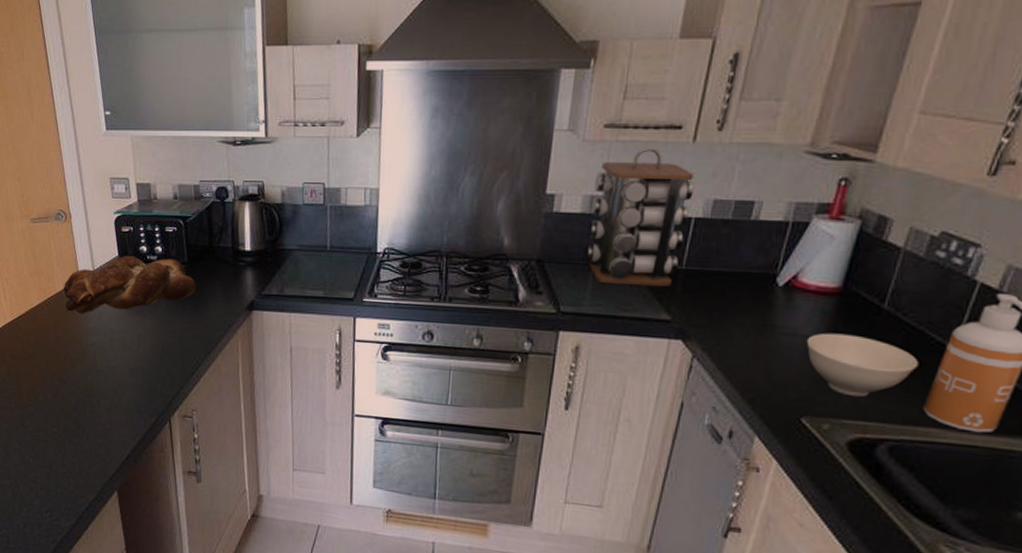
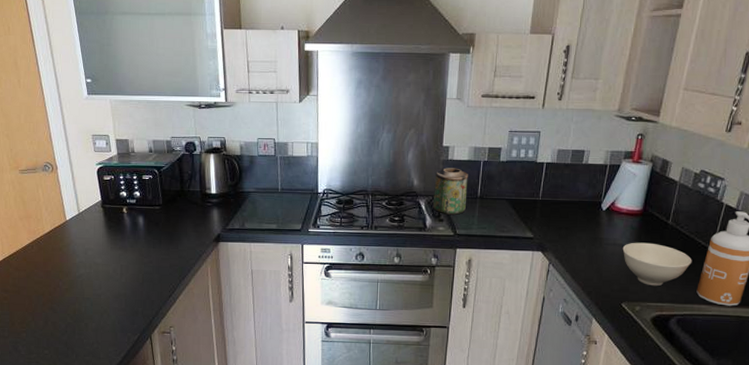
bread loaf: present [63,255,196,314] -> none [52,199,170,251]
canister: none [529,223,580,286] -> present [433,168,468,215]
spice rack: present [584,147,694,287] -> none [472,112,545,214]

